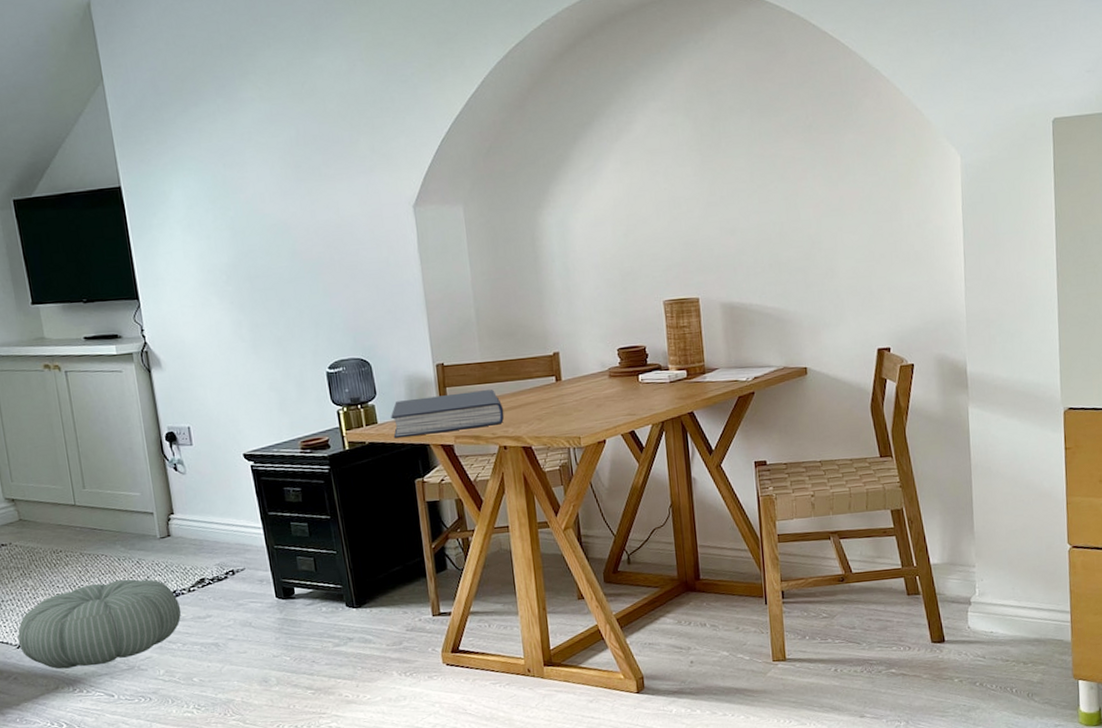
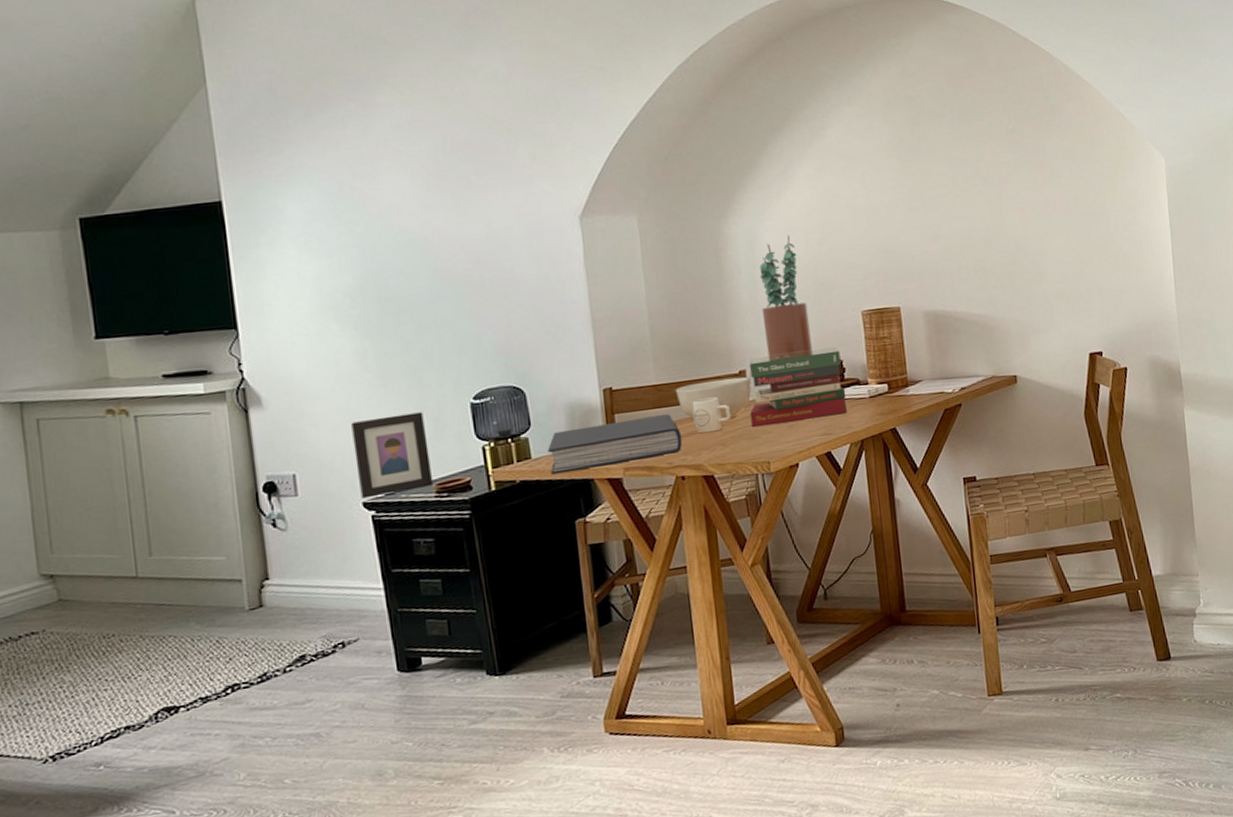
pouf: present [18,579,182,669] -> none [45,661,273,785]
picture frame: none [231,378,299,451] -> present [351,412,434,499]
bowl: none [497,358,564,396] -> present [675,376,752,419]
mug: none [512,375,547,409] -> present [692,397,732,434]
books: none [562,333,649,406] -> present [749,346,847,428]
vase: none [571,227,618,342] -> present [759,236,812,358]

